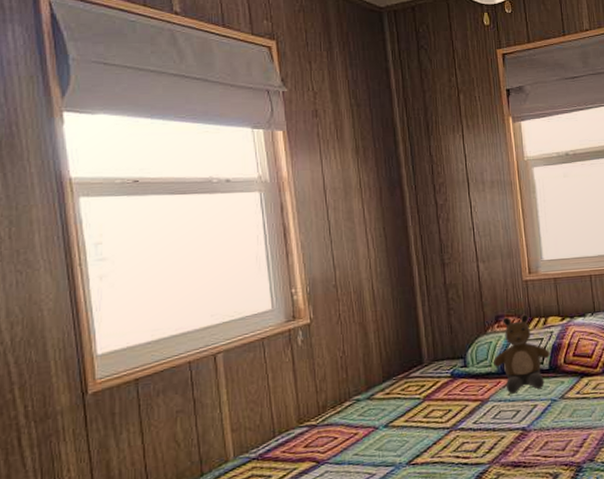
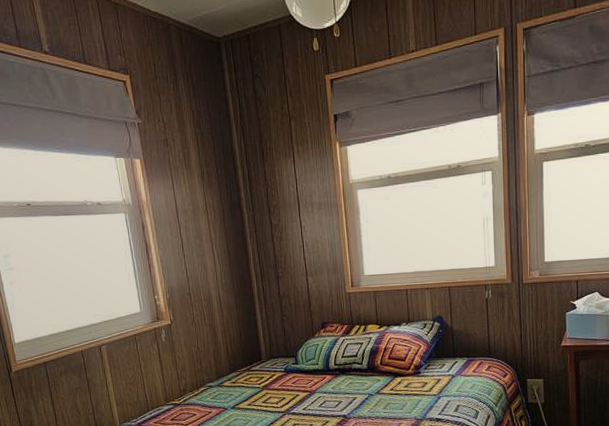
bear: present [492,314,550,394] -> none [319,322,368,388]

